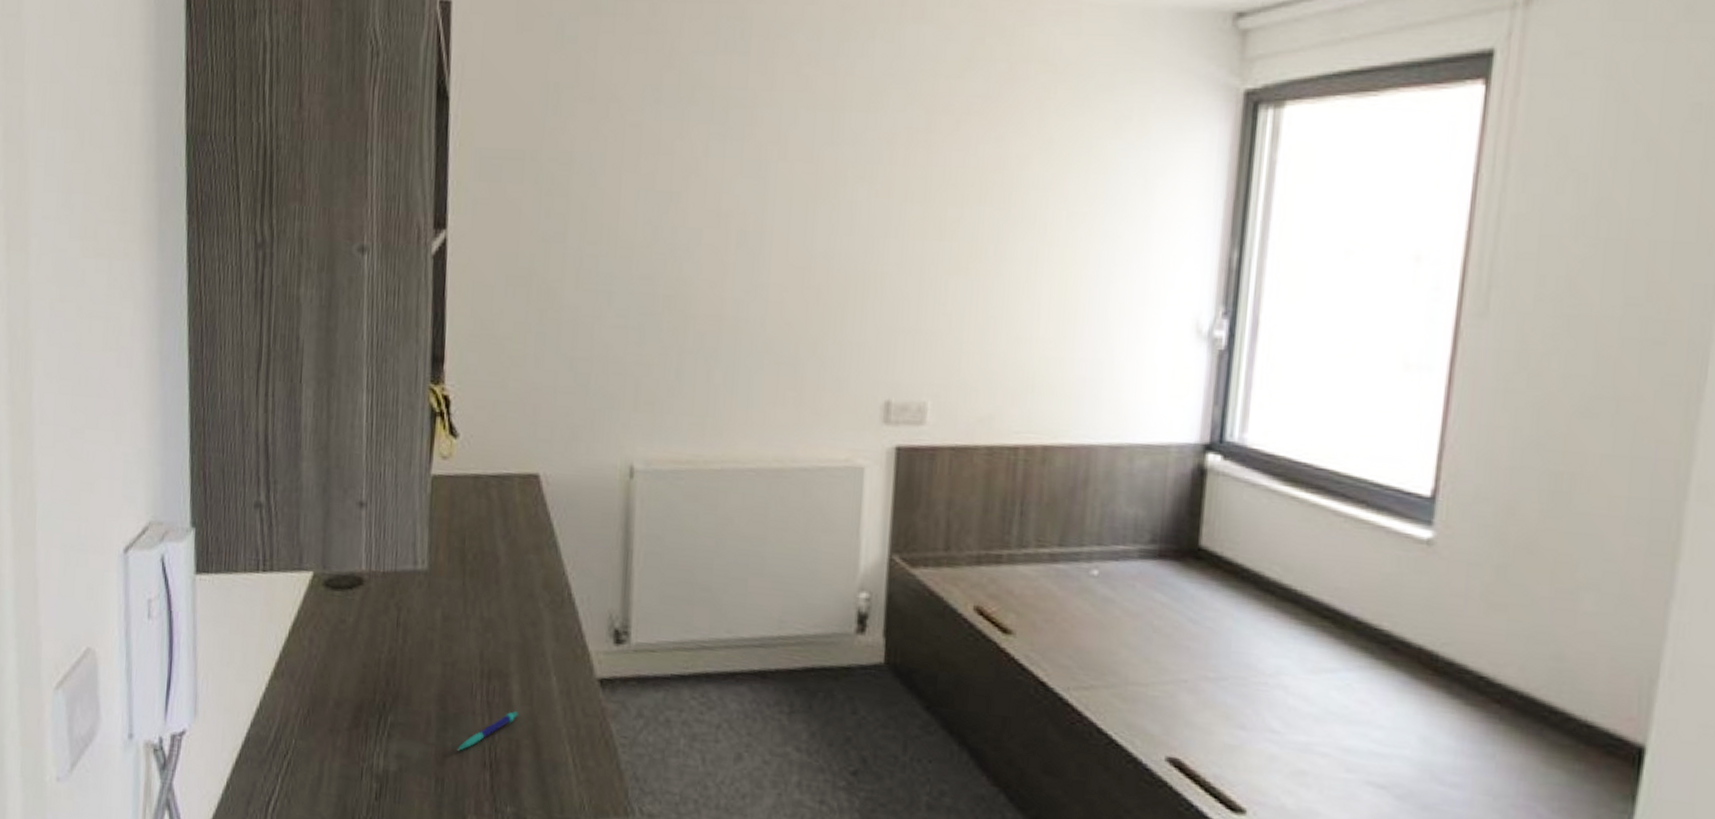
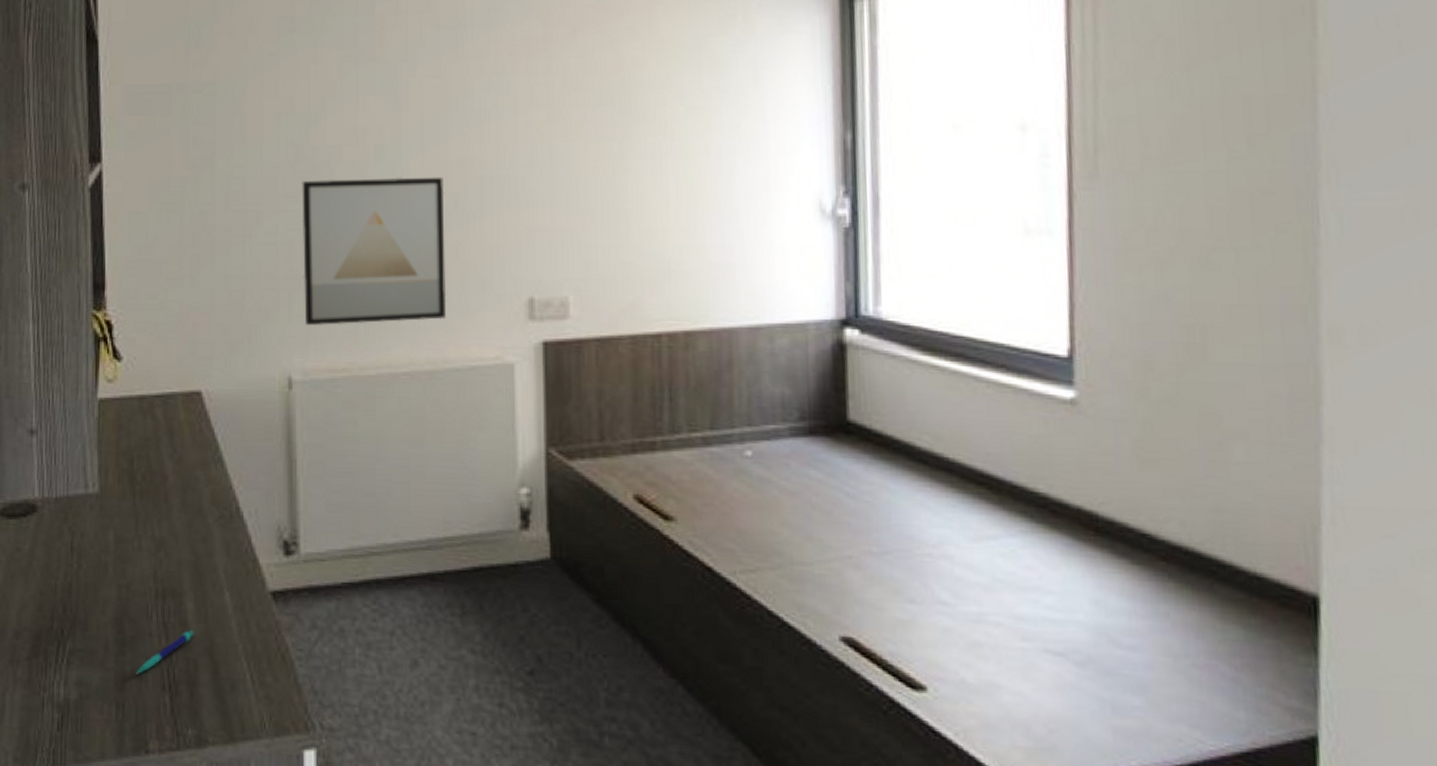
wall art: none [651,263,807,418] -> present [302,177,447,326]

